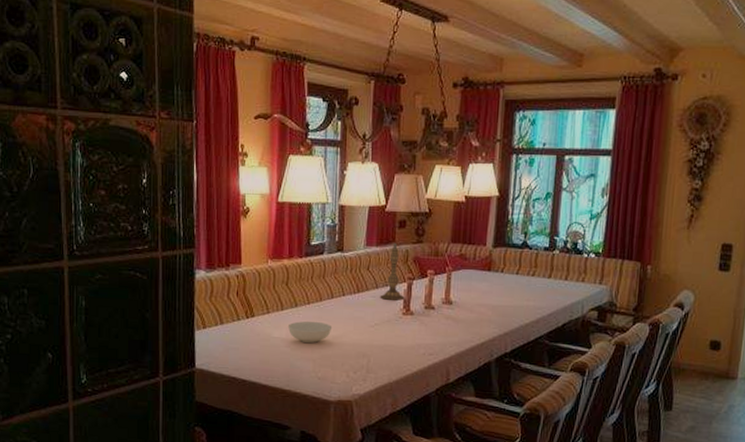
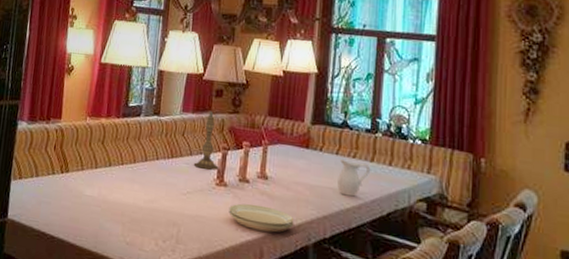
bowl: present [287,320,333,344] -> none [100,181,144,206]
plate: none [416,329,478,353] -> present [228,203,294,233]
pitcher: none [517,277,547,312] -> present [337,158,370,197]

